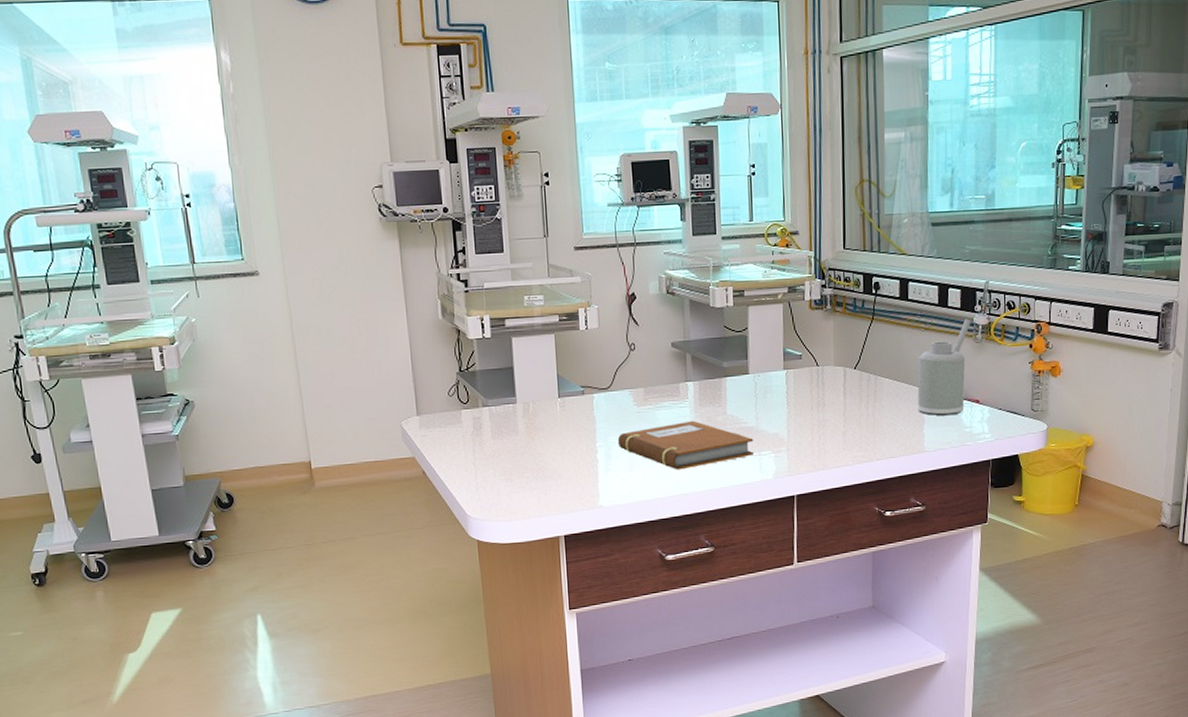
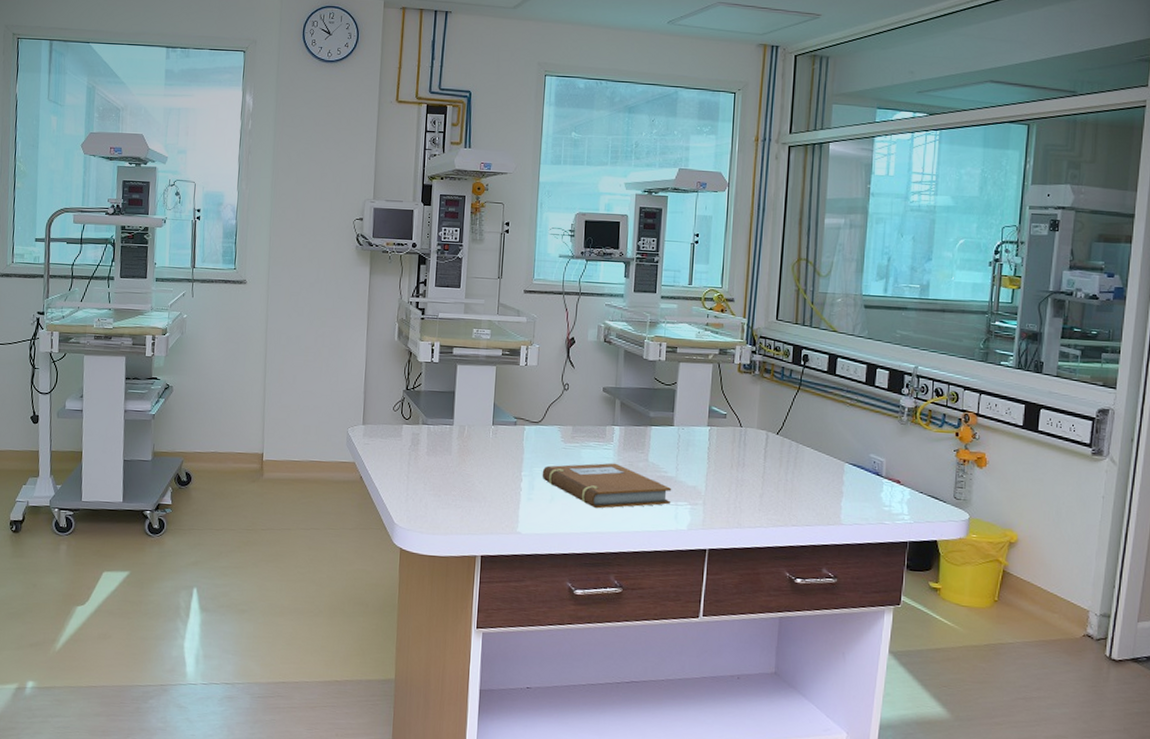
soap dispenser: present [917,318,971,416] -> none [837,399,897,492]

